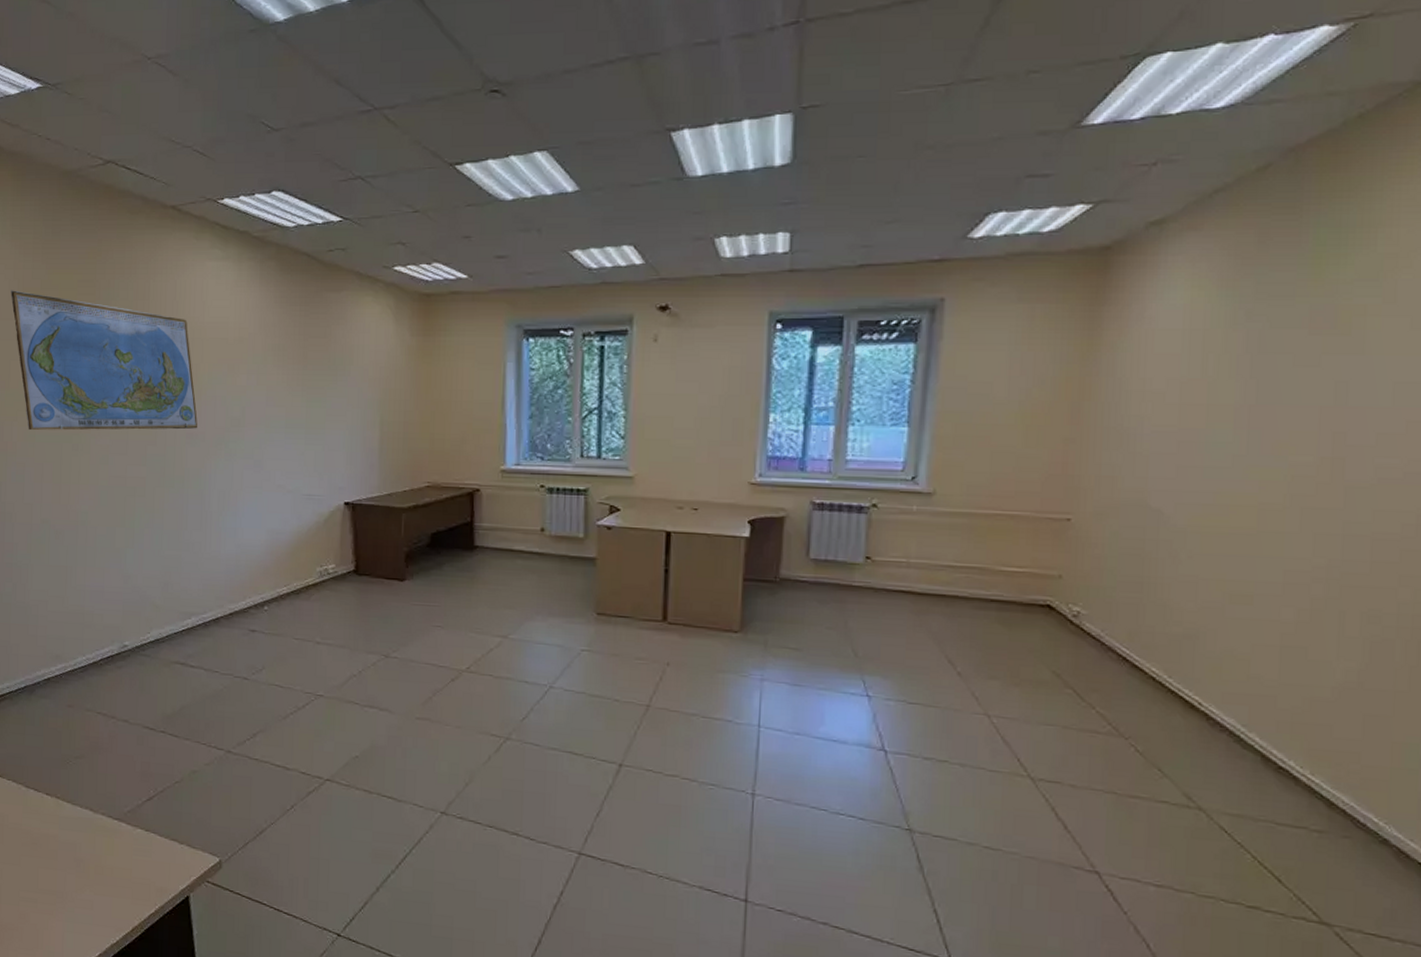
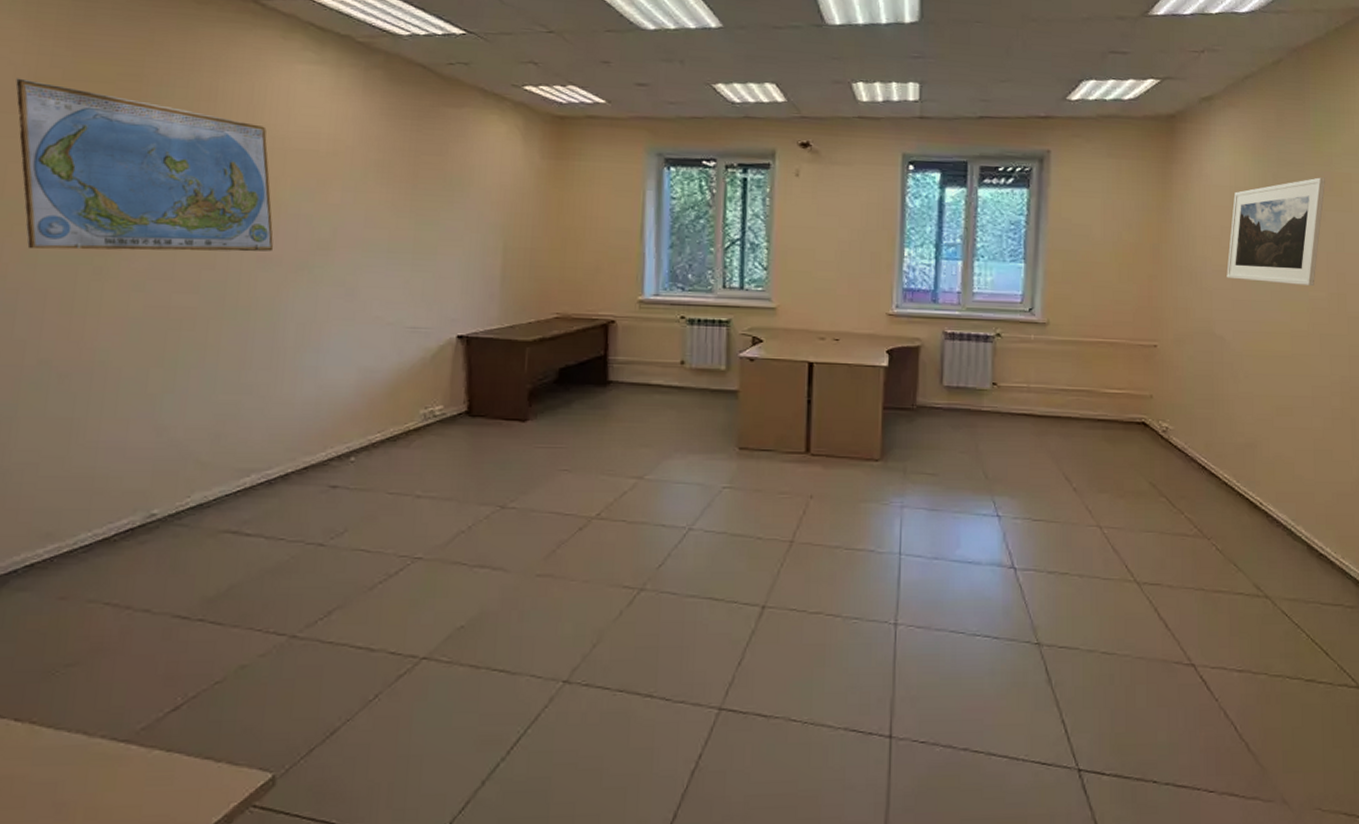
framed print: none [1170,312,1325,450] -> present [1226,177,1325,287]

